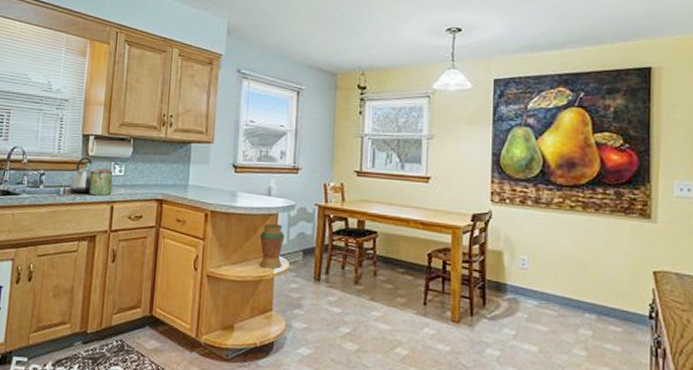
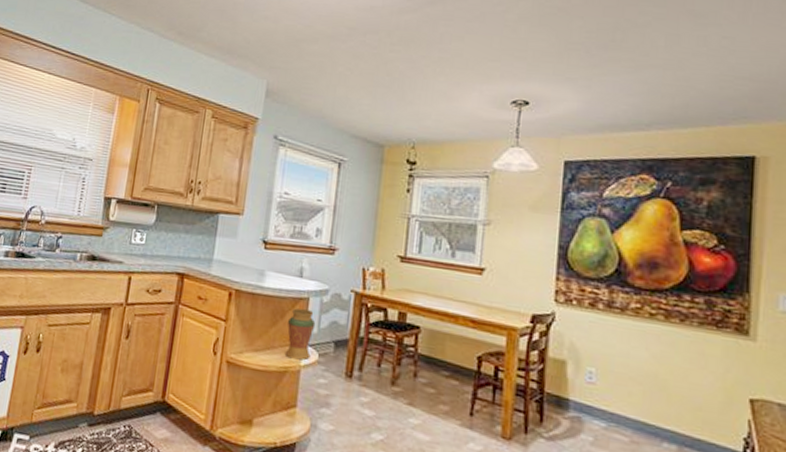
kettle: present [69,156,93,194] -> none [86,221,113,262]
canister: present [89,168,113,197] -> none [106,234,133,266]

